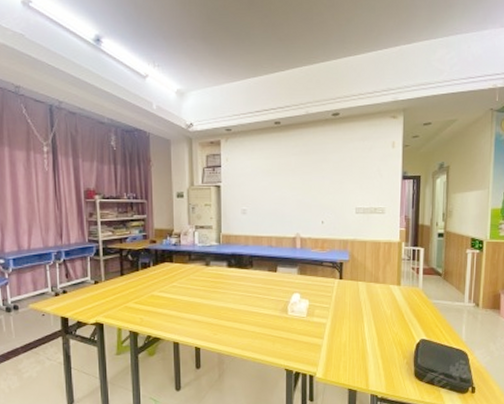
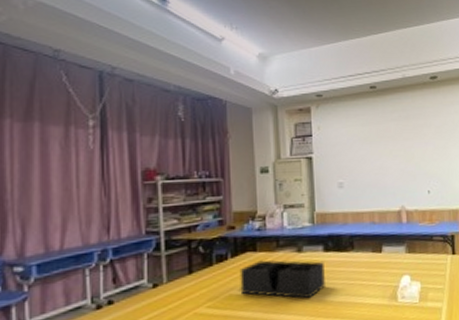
desk organizer: none [159,270,227,305] -> present [239,260,325,299]

